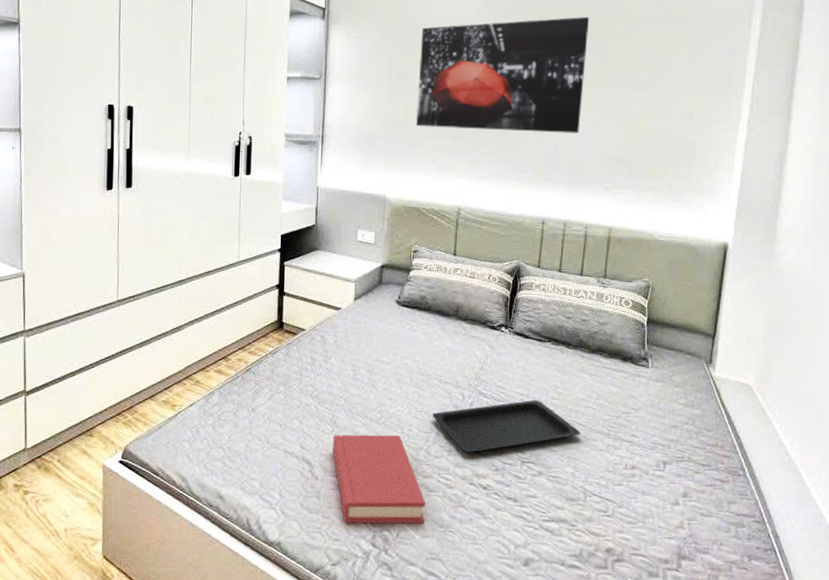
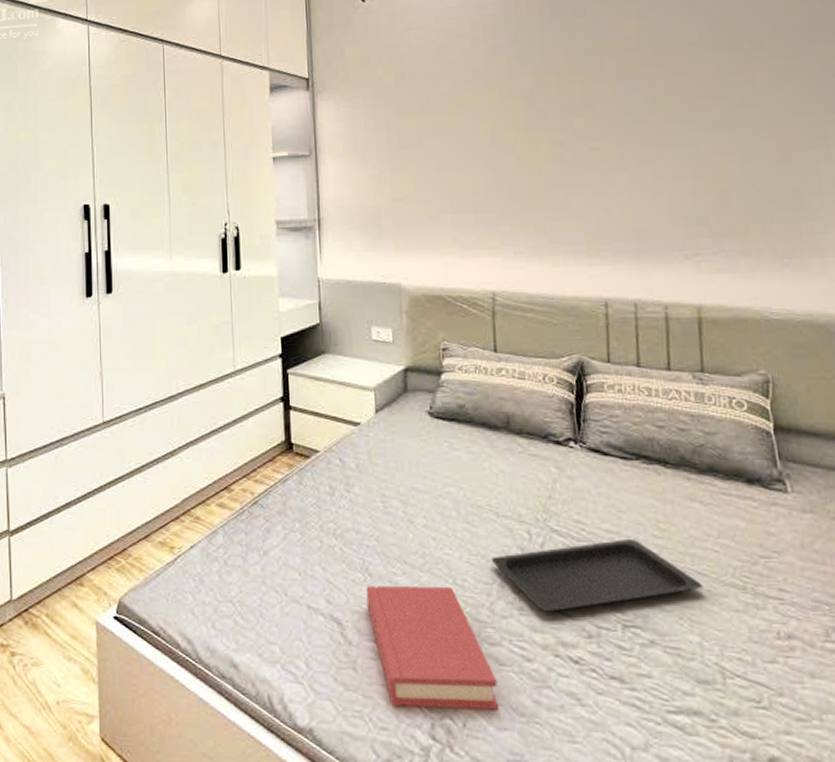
wall art: present [416,16,590,134] -> none [423,51,637,200]

